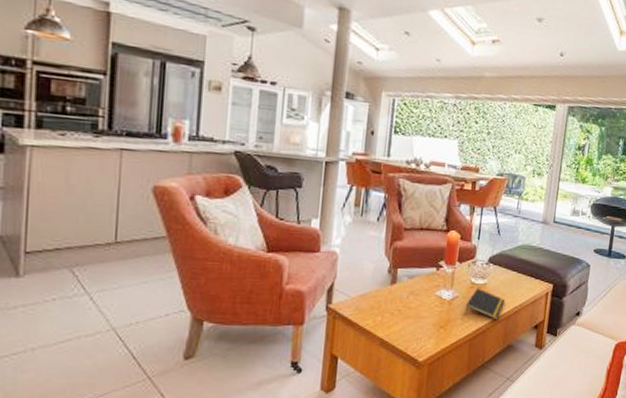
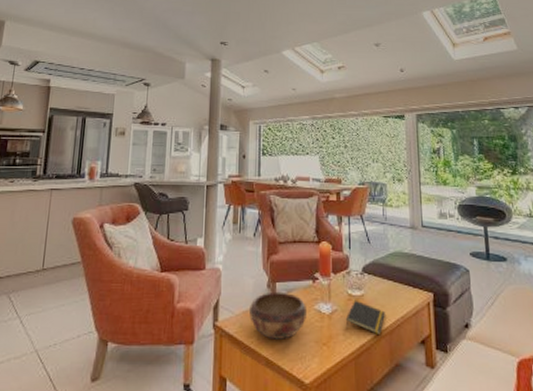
decorative bowl: none [366,277,428,322] -> present [249,291,308,339]

